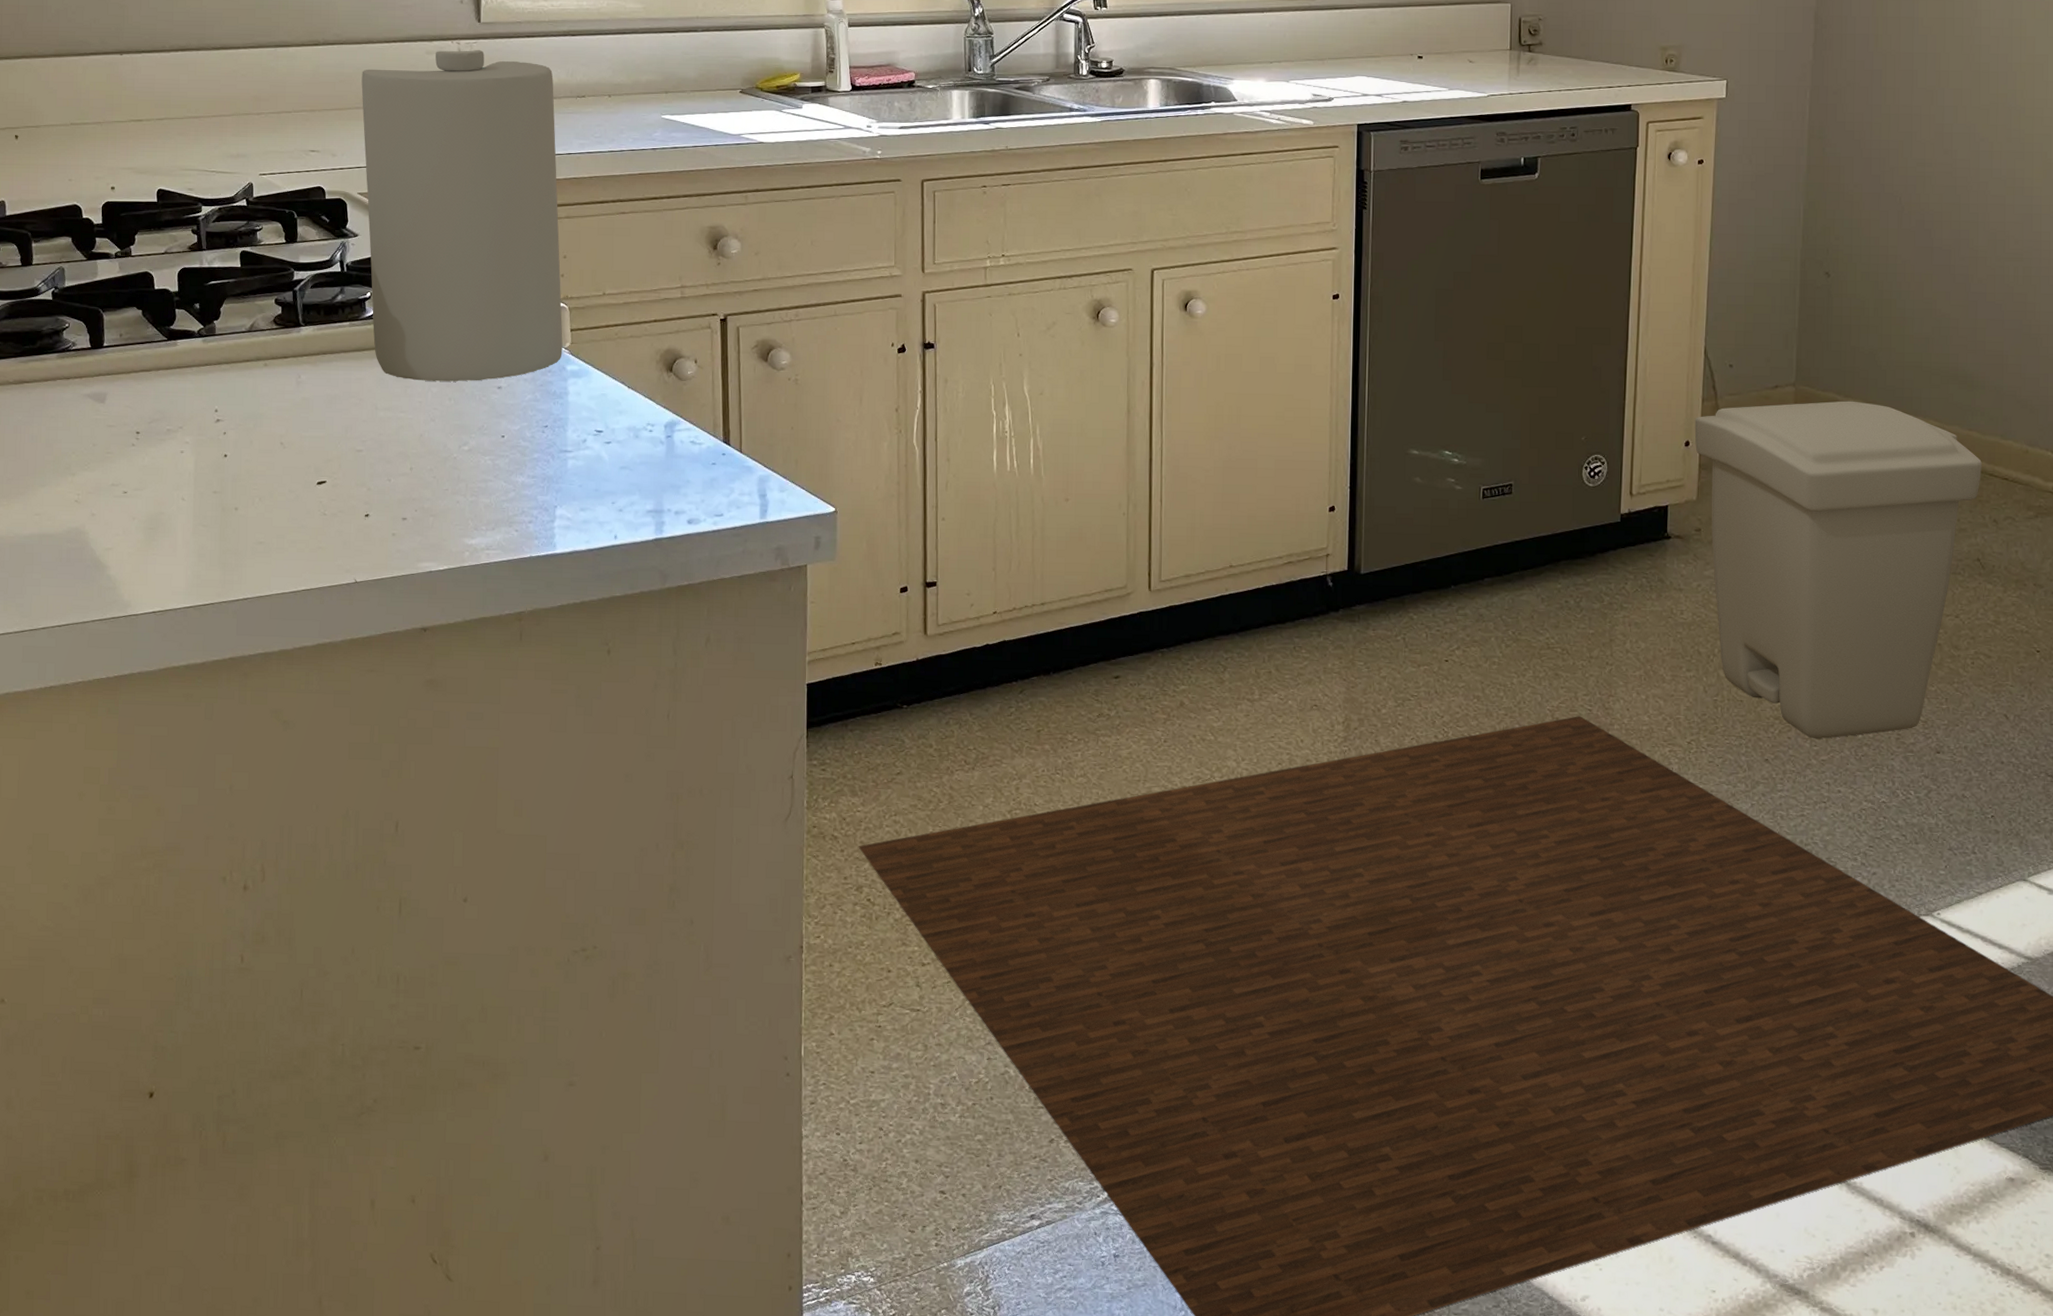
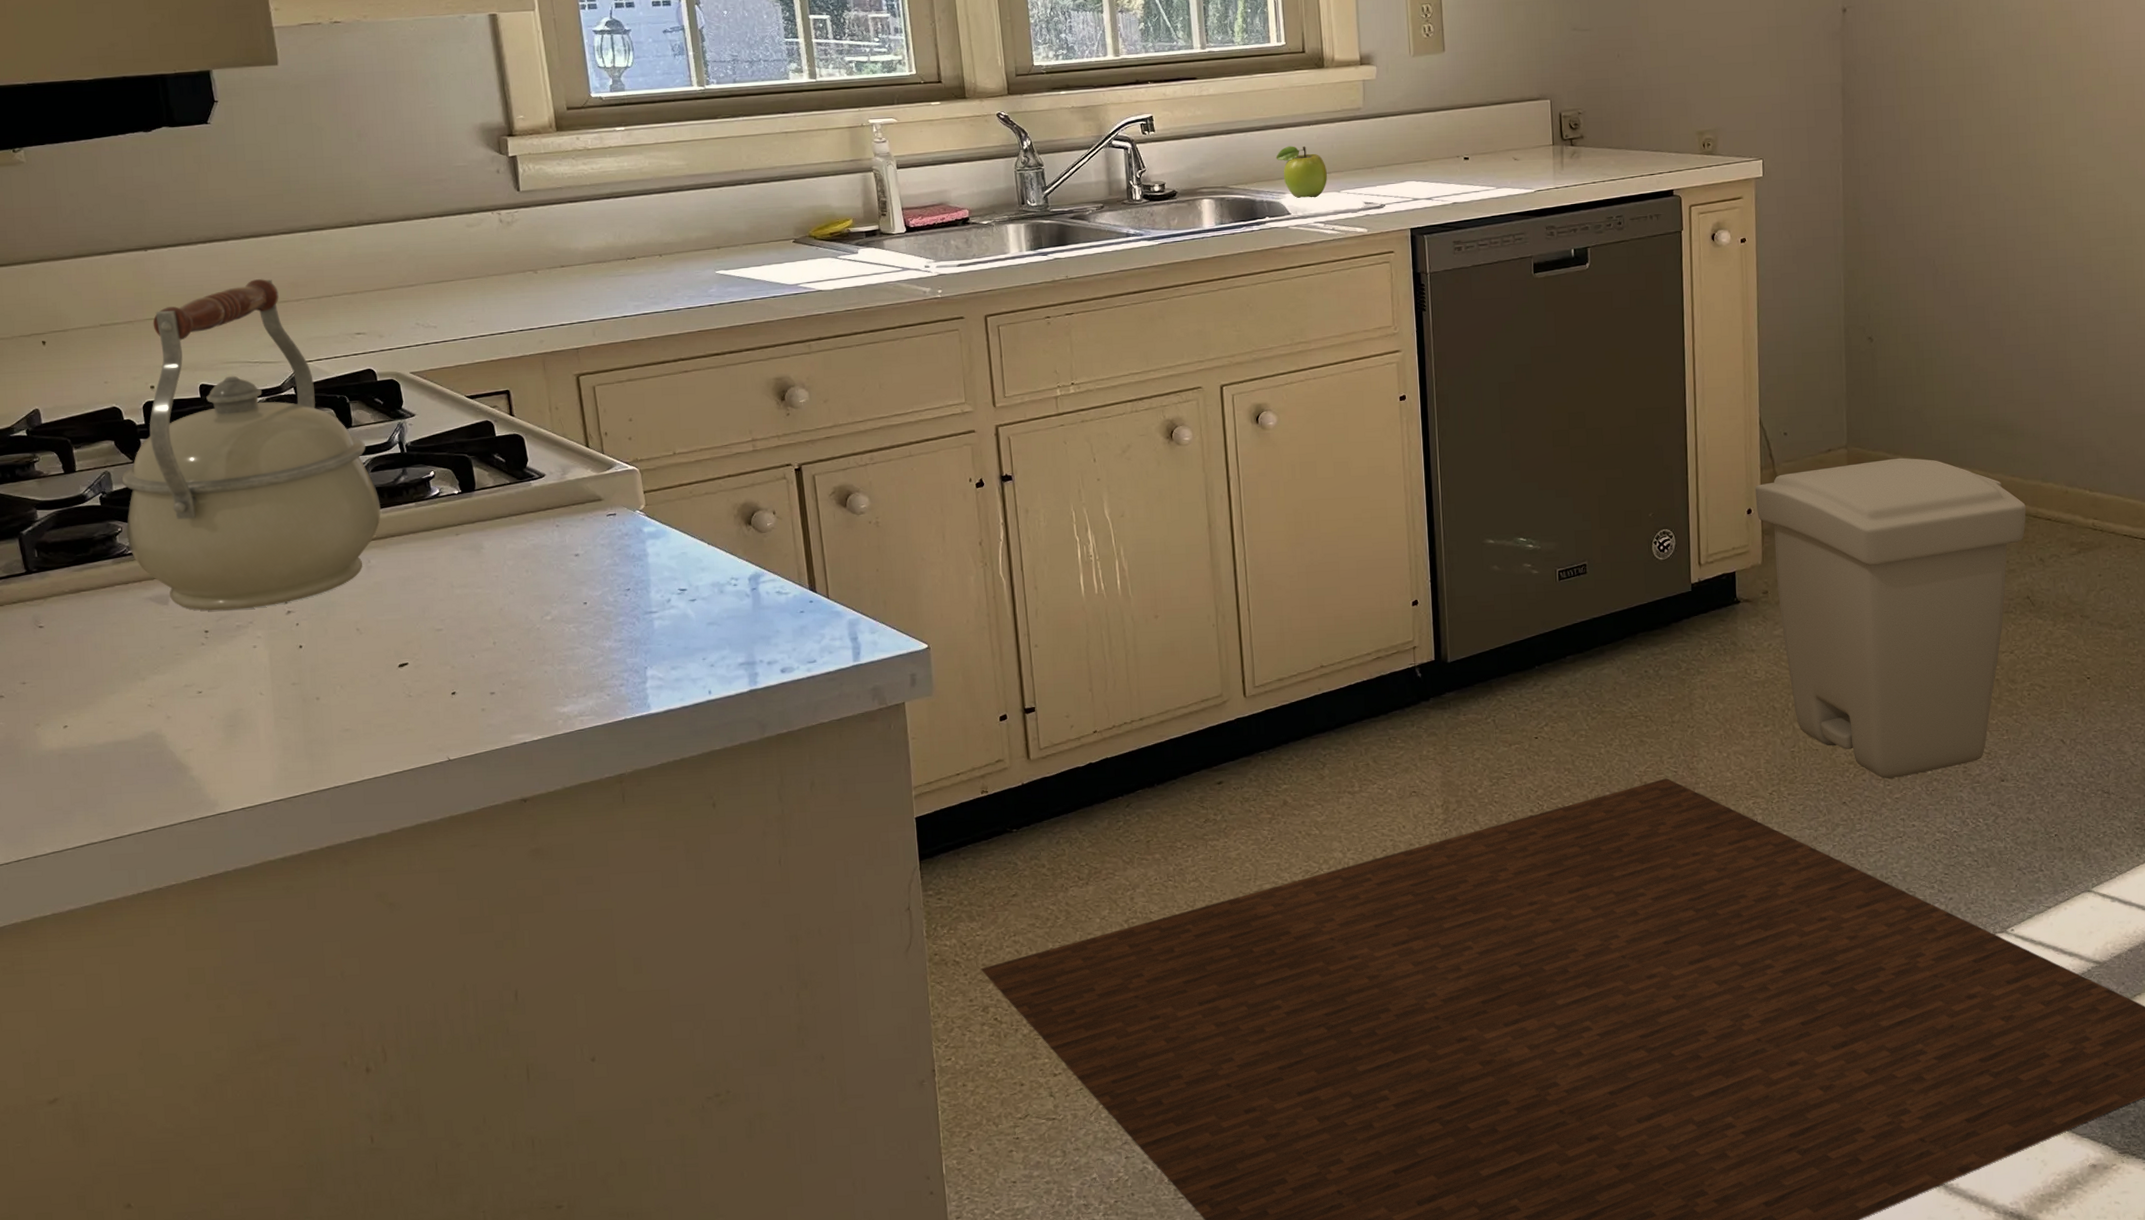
kettle: none [73,90,316,414] -> present [121,279,381,611]
paper towel holder: present [361,49,563,382] -> none [401,218,638,555]
fruit: none [1226,32,1277,86] -> present [1276,146,1327,199]

